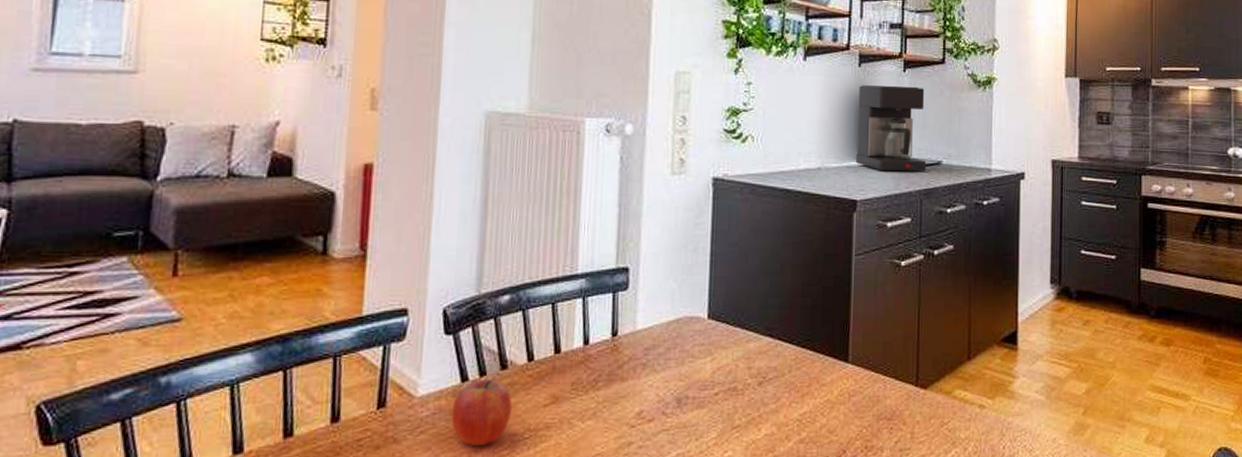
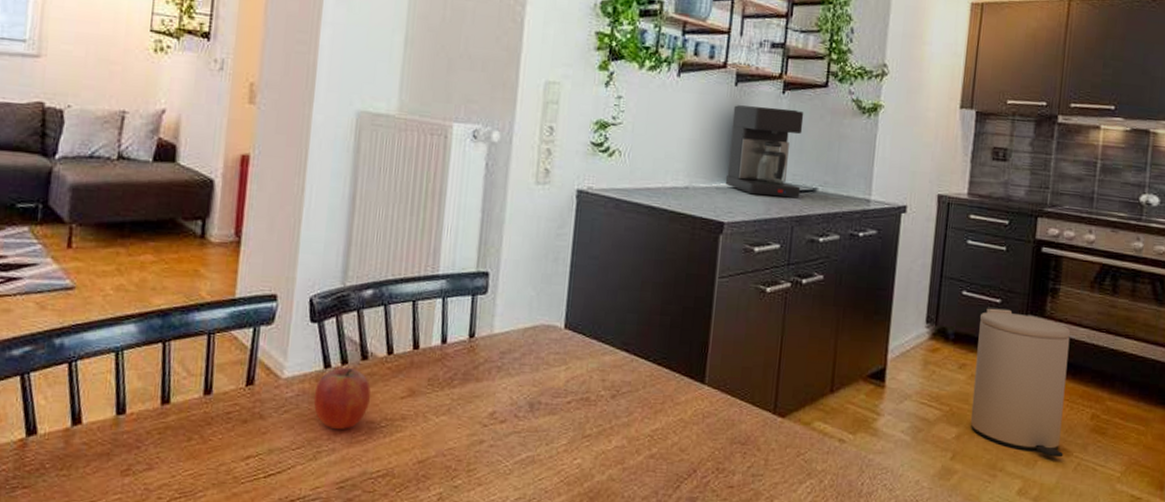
pedal bin: none [1097,264,1183,403] -> present [970,308,1071,458]

